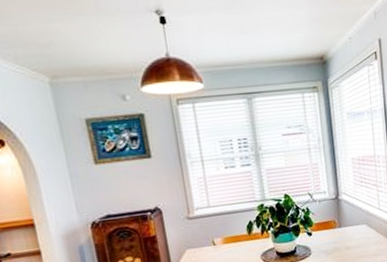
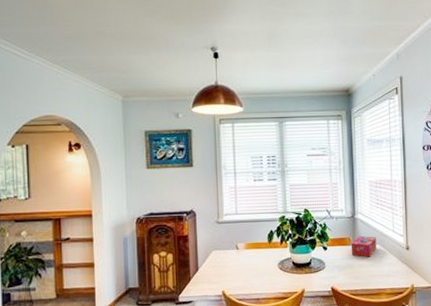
tissue box: none [336,216,363,239] -> present [351,235,377,258]

